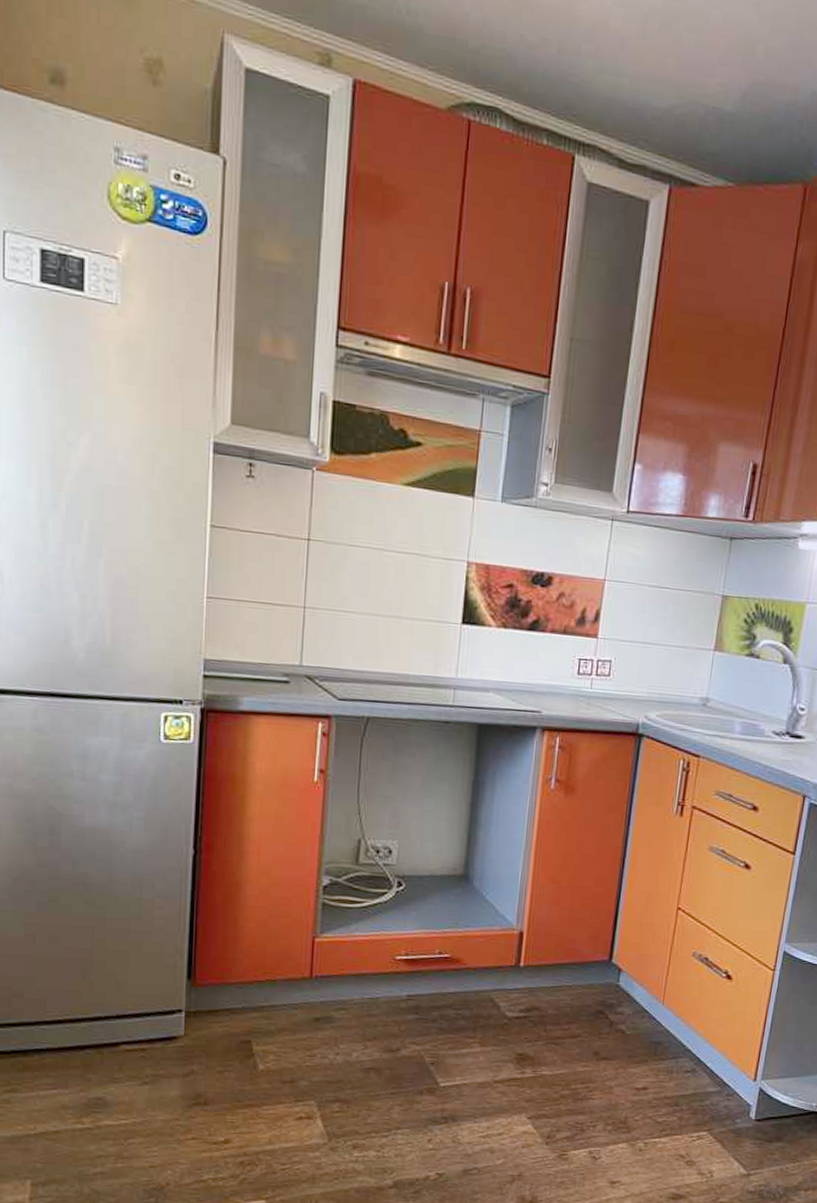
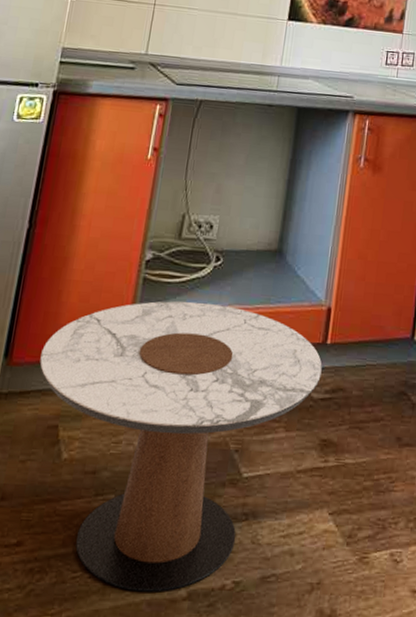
side table: none [224,925,516,1181] -> present [39,301,322,592]

